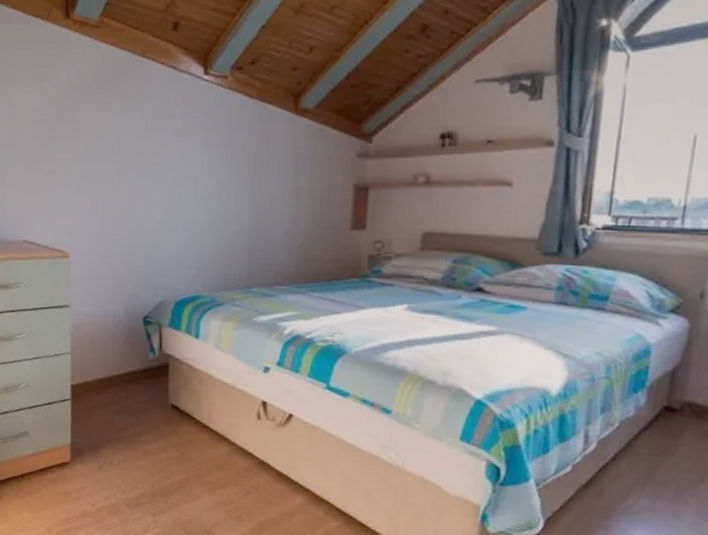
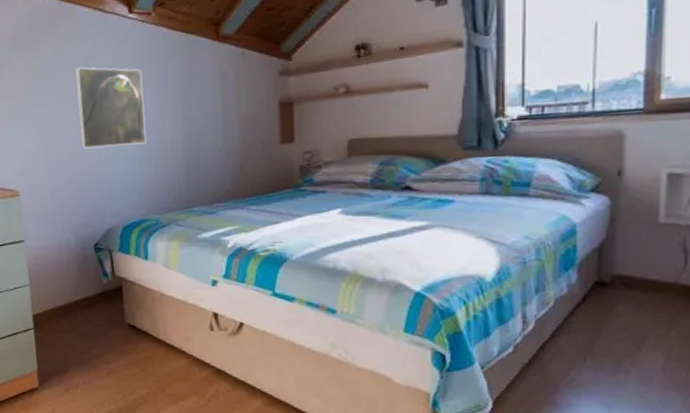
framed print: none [139,128,212,215] -> present [74,67,147,149]

